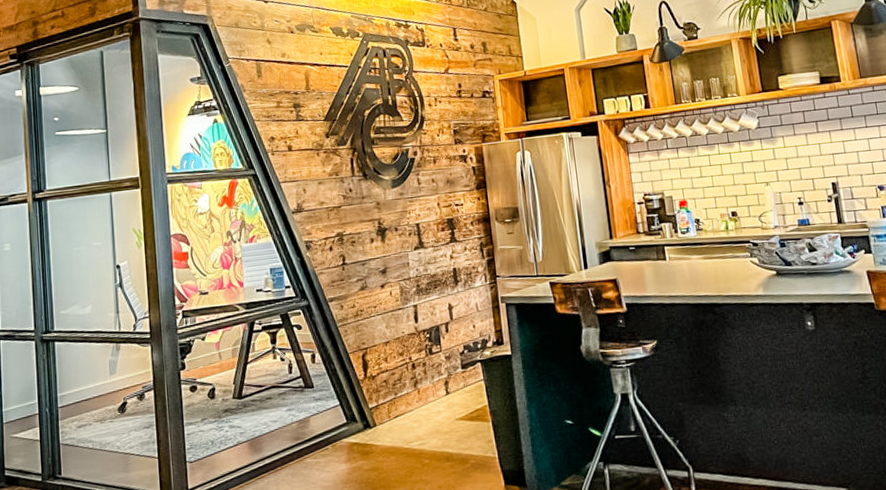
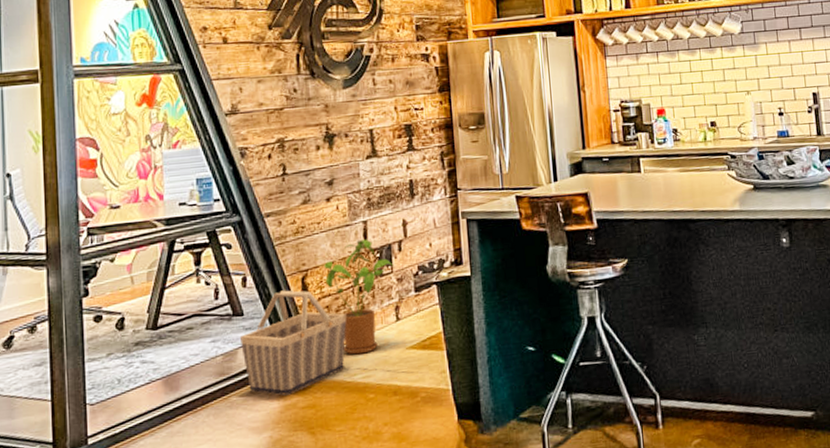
basket: none [311,366,403,459] -> present [239,290,347,396]
house plant: none [380,321,443,424] -> present [323,239,395,355]

